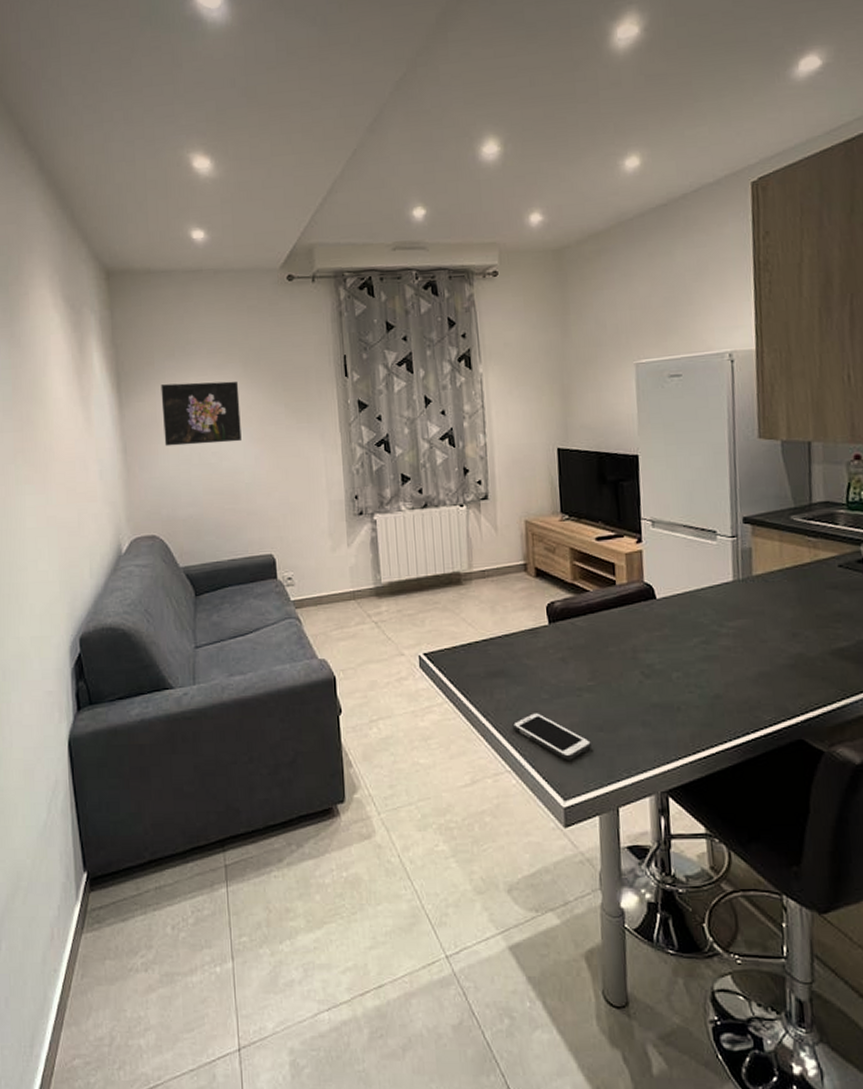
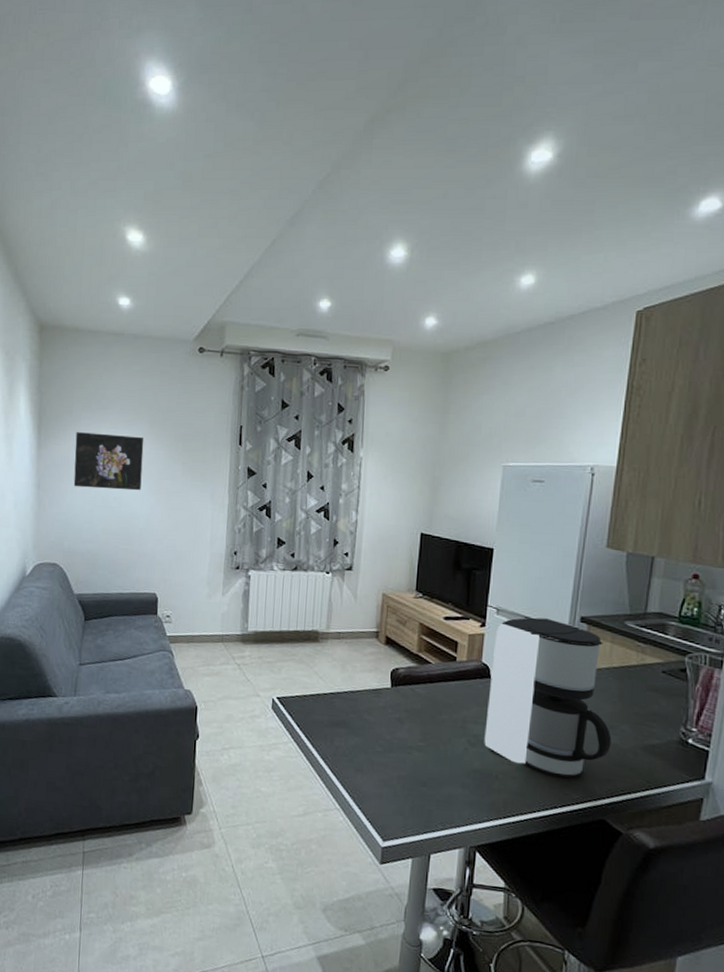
cell phone: present [512,712,593,760] -> none [346,761,415,807]
coffee maker: none [654,524,797,700] -> present [484,617,612,778]

